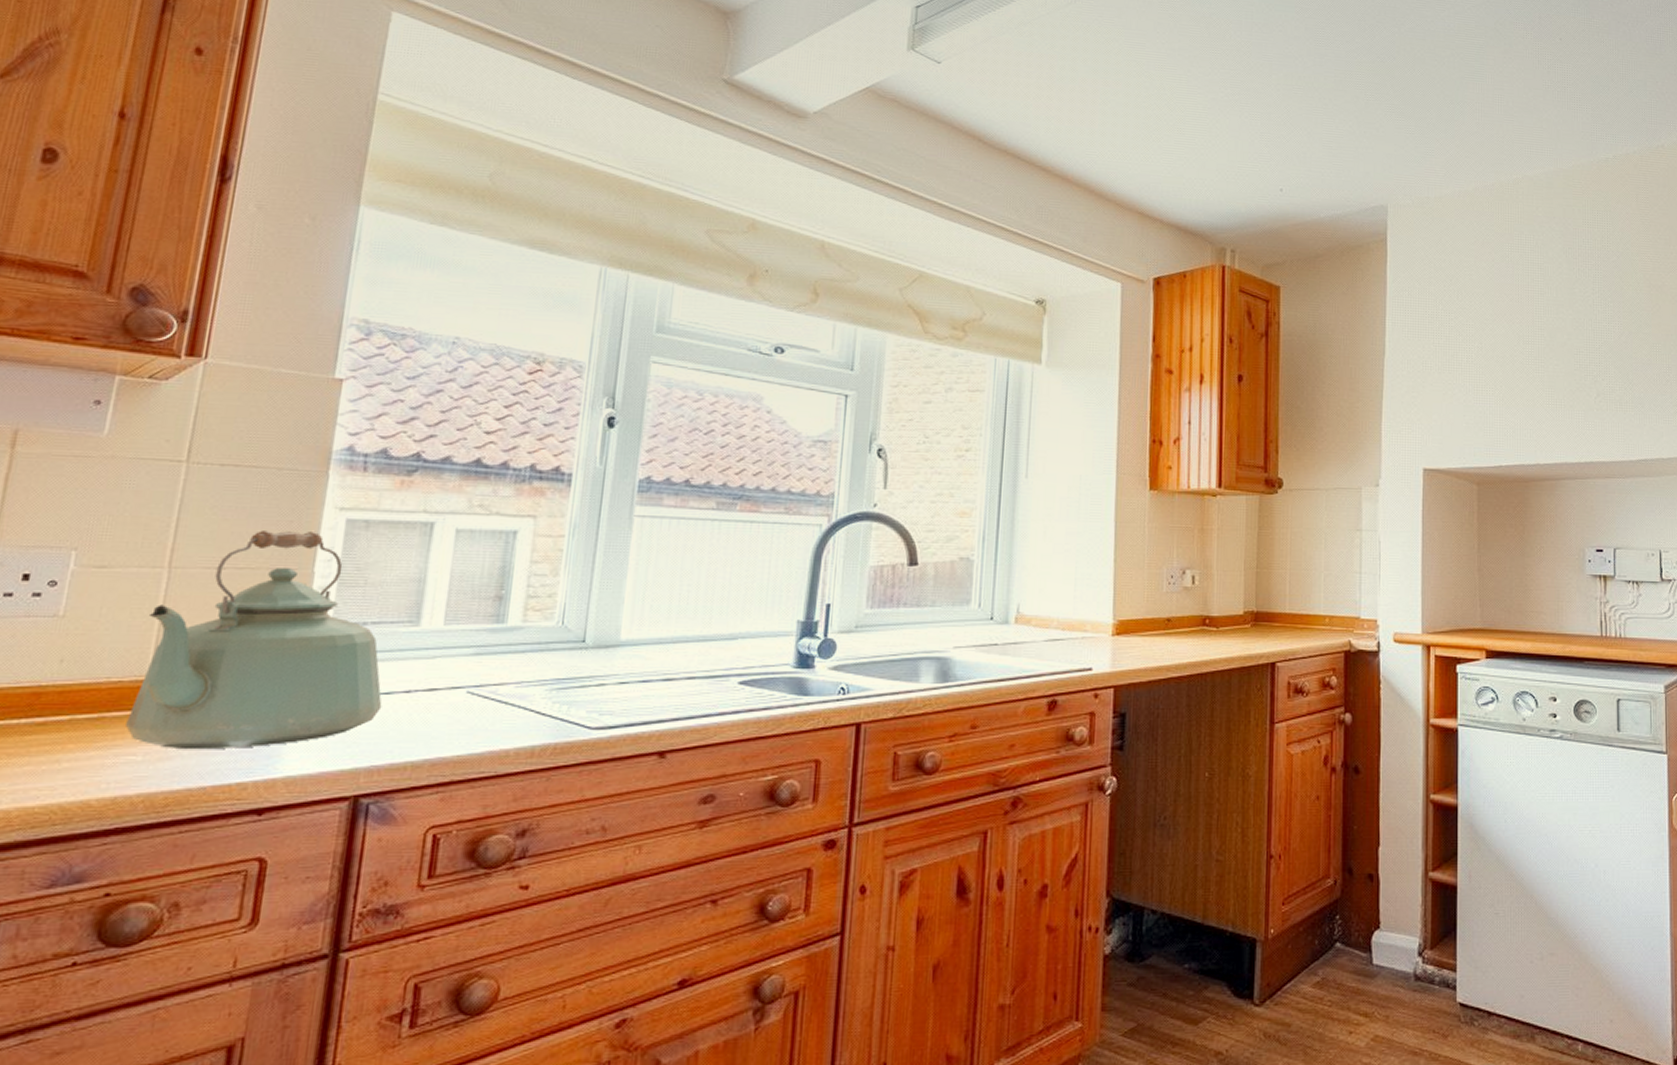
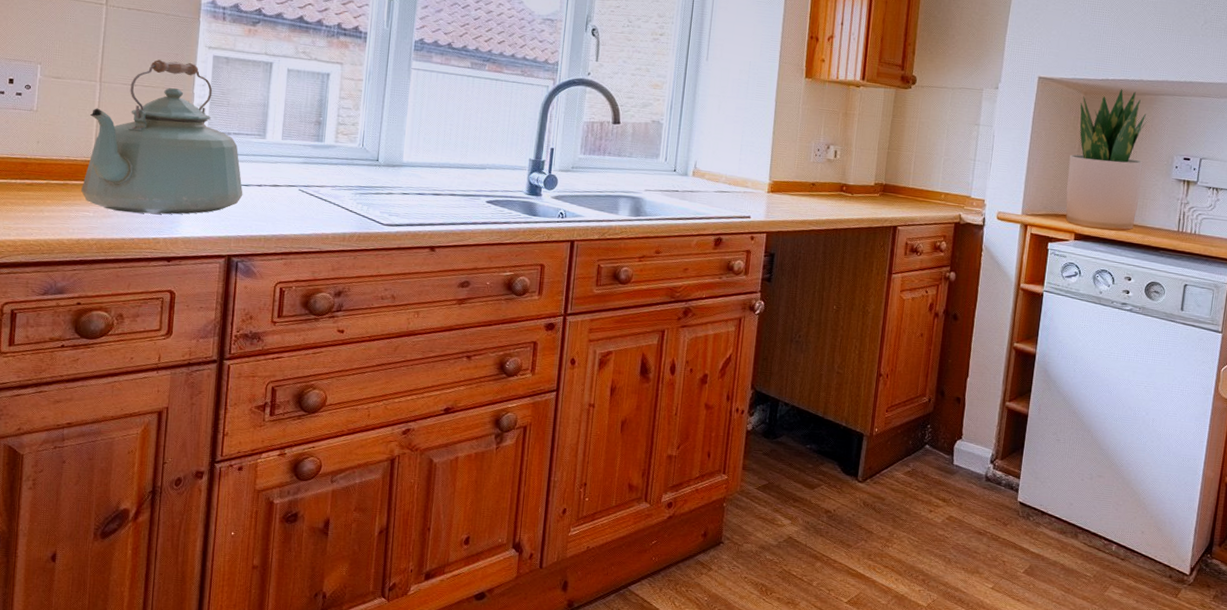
planter: none [1469,476,1553,644] -> present [1066,89,1146,232]

